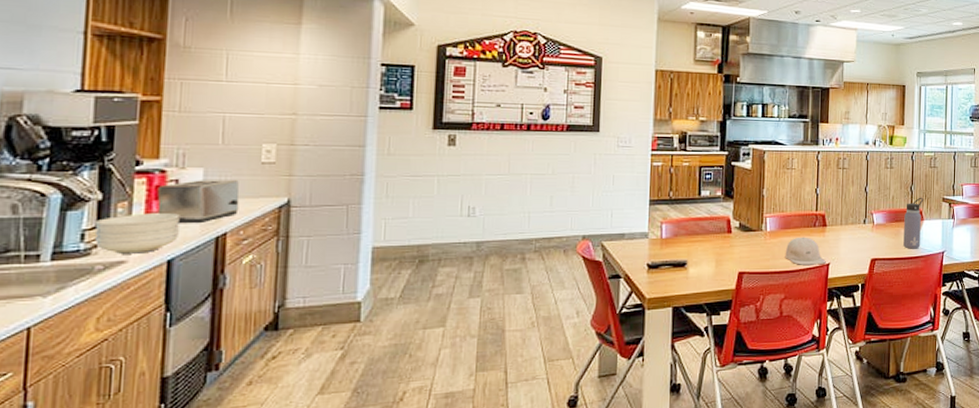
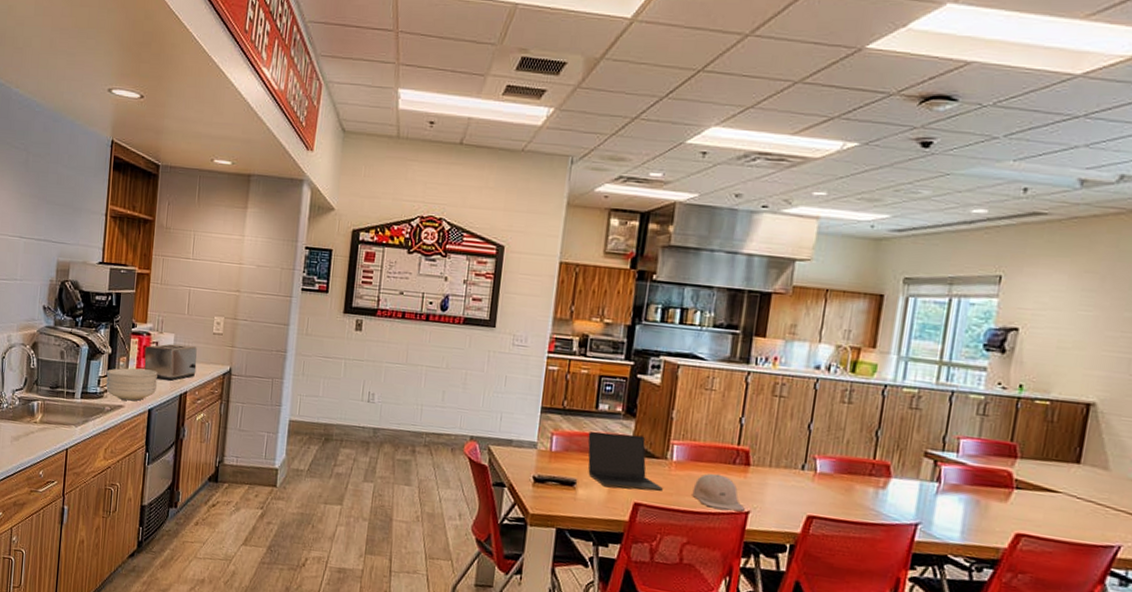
laptop: none [694,214,761,263] -> present [588,431,663,491]
water bottle: present [903,197,924,249] -> none [856,446,895,514]

